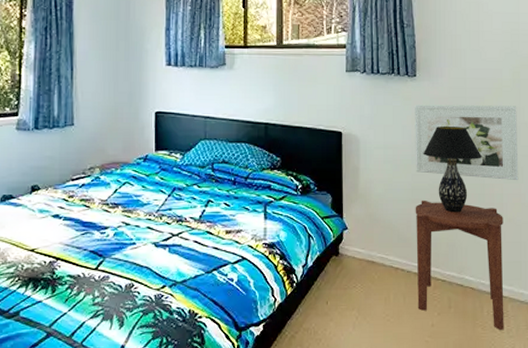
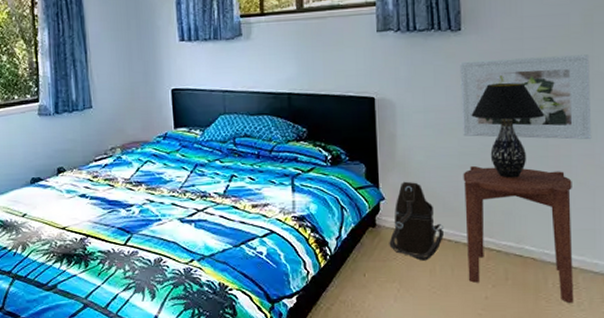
shoulder bag: none [350,212,399,289] -> present [389,181,445,261]

